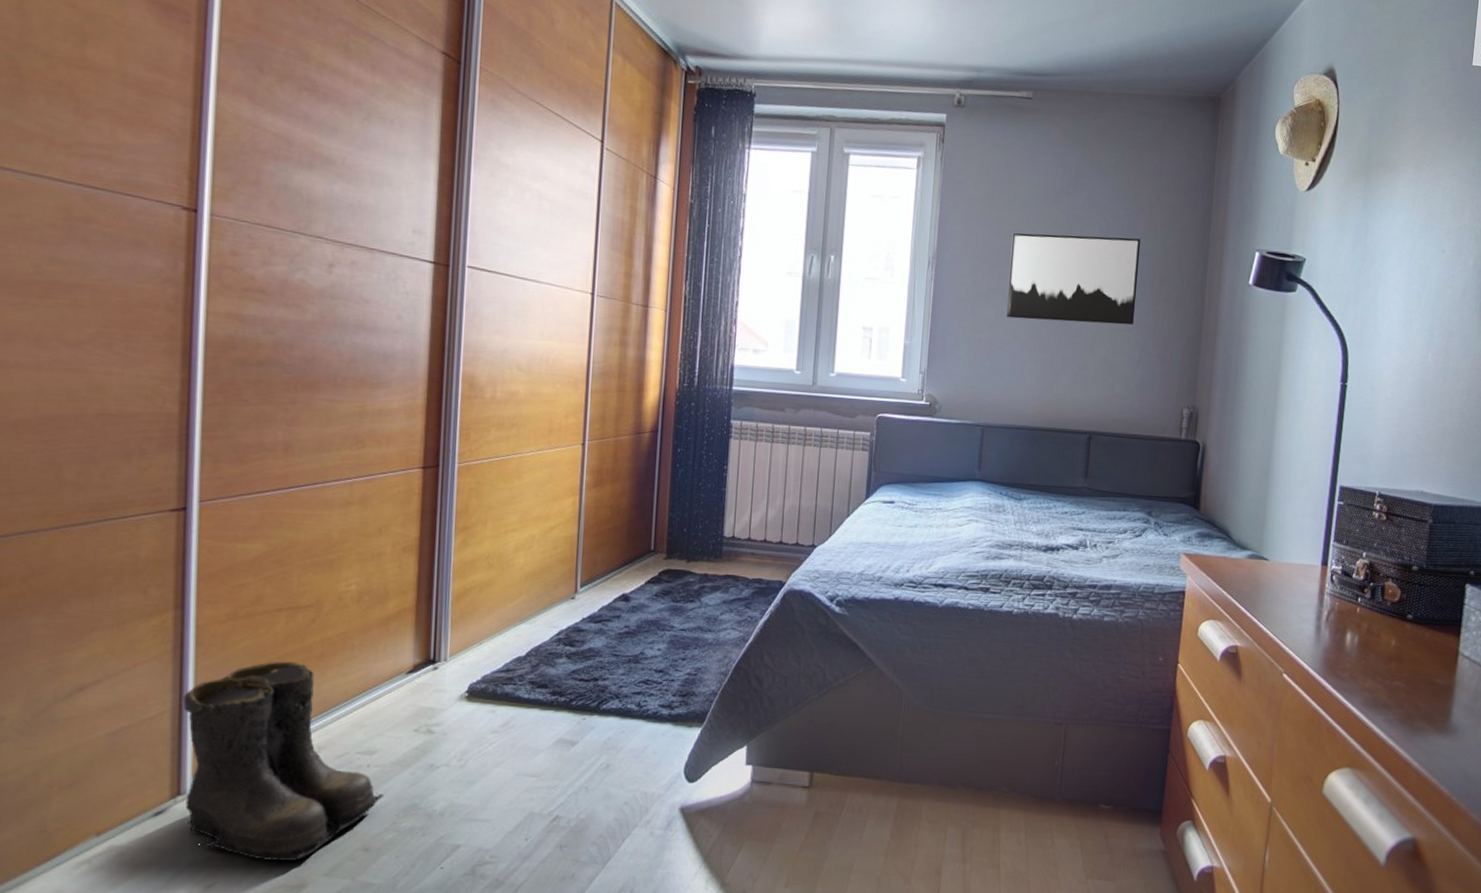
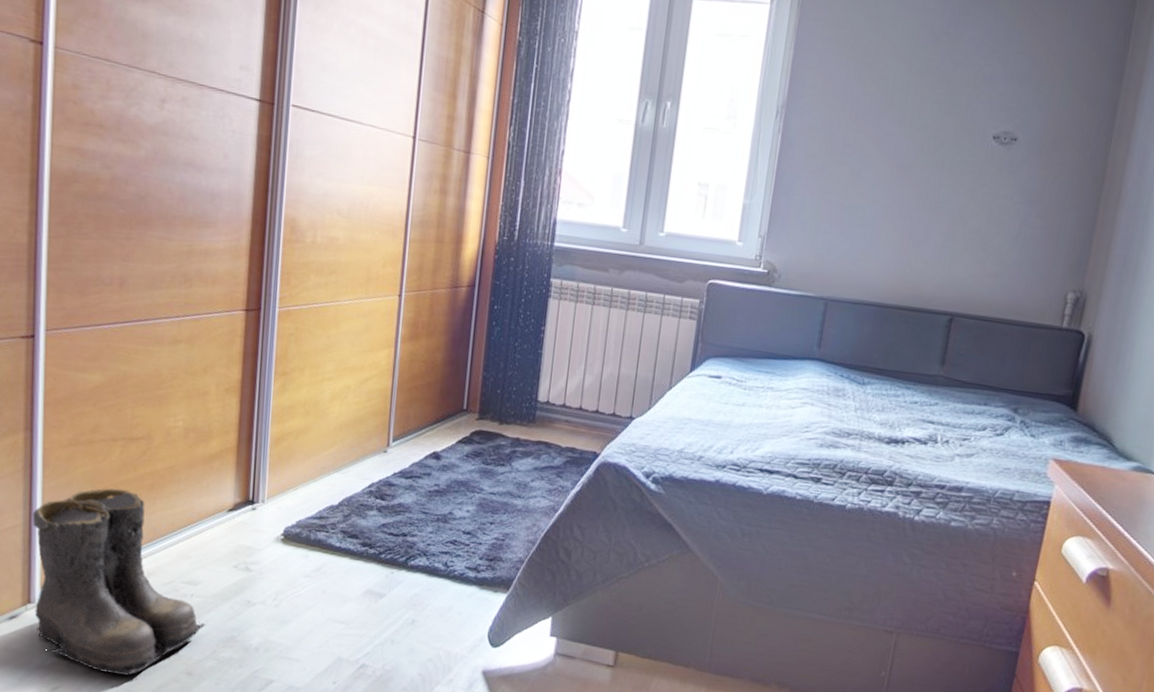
wall art: present [1006,233,1141,326] -> none [862,80,1034,192]

